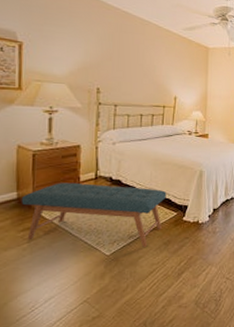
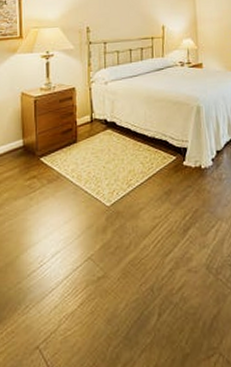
bench: present [21,182,167,247] -> none [26,127,163,197]

